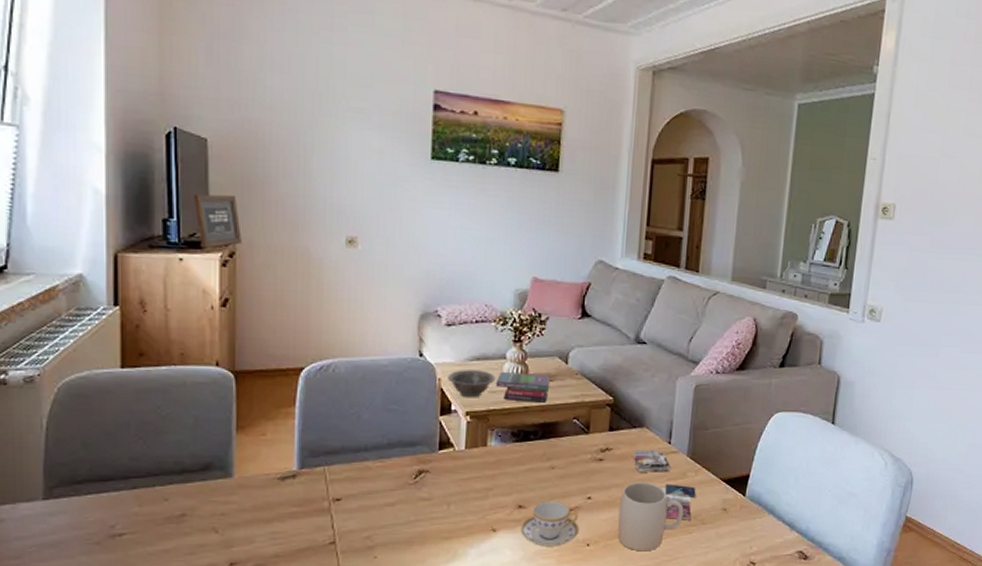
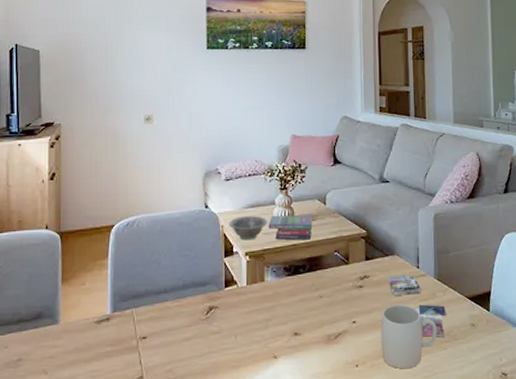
picture frame: present [194,194,242,249] -> none [30,91,65,135]
teacup: present [520,500,580,547] -> none [297,326,349,370]

